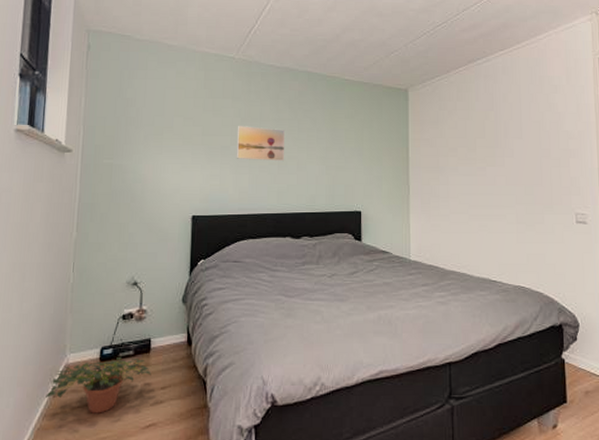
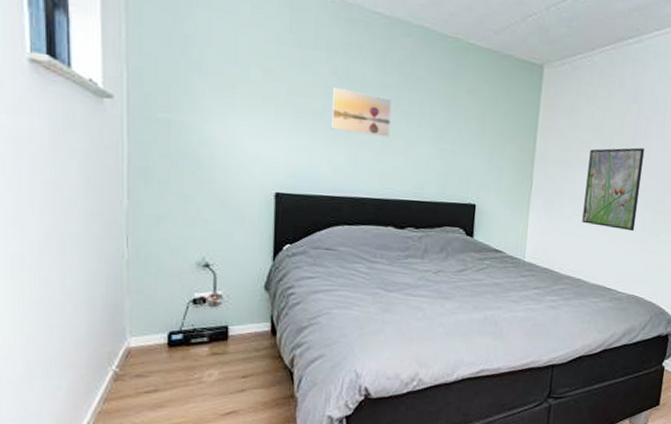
potted plant: present [45,356,151,413] -> none [105,342,230,399]
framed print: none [458,148,510,224] -> present [582,147,645,232]

